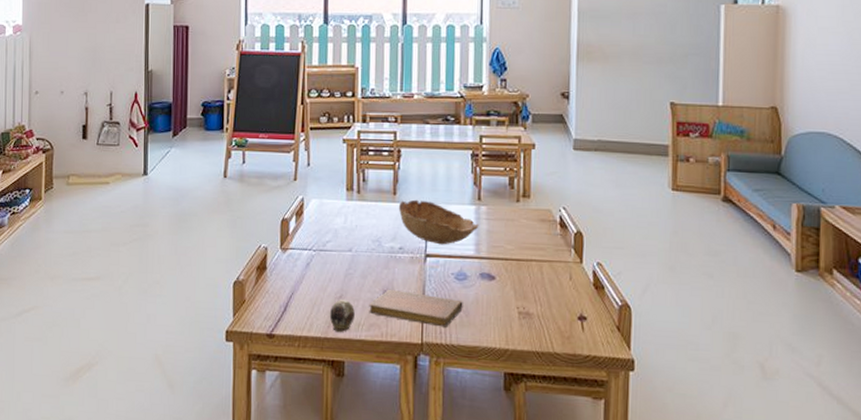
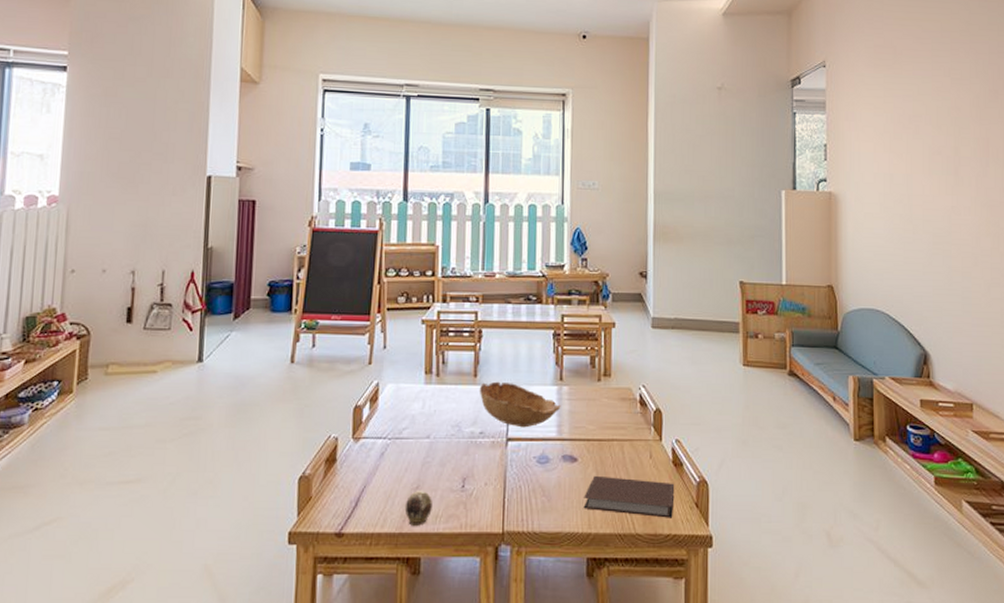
notebook: present [369,289,463,327] -> none [447,476,545,514]
notebook: none [501,294,596,340] -> present [583,475,675,518]

